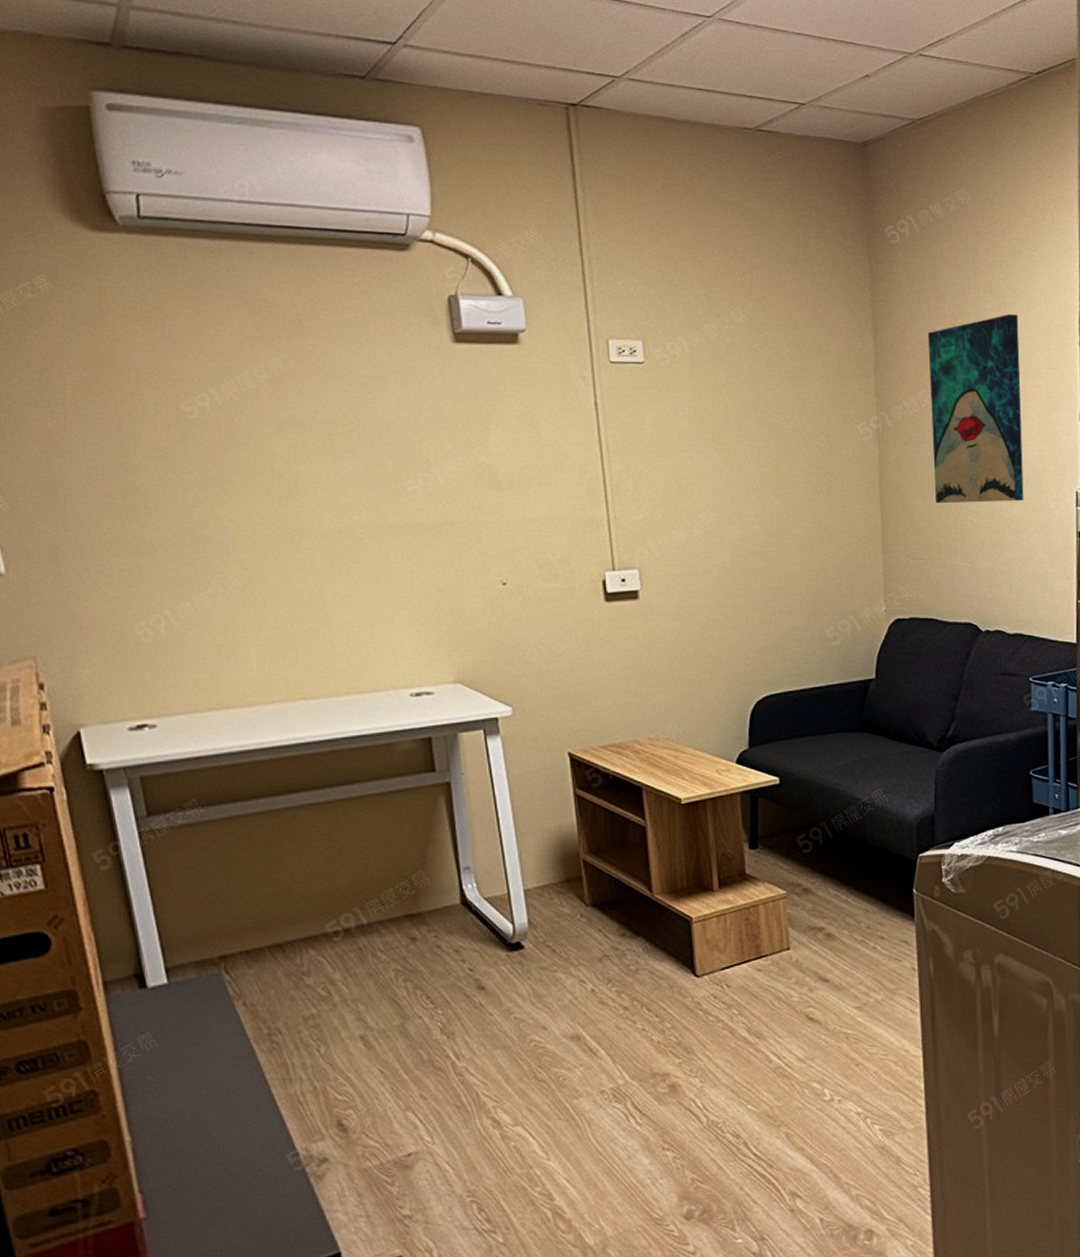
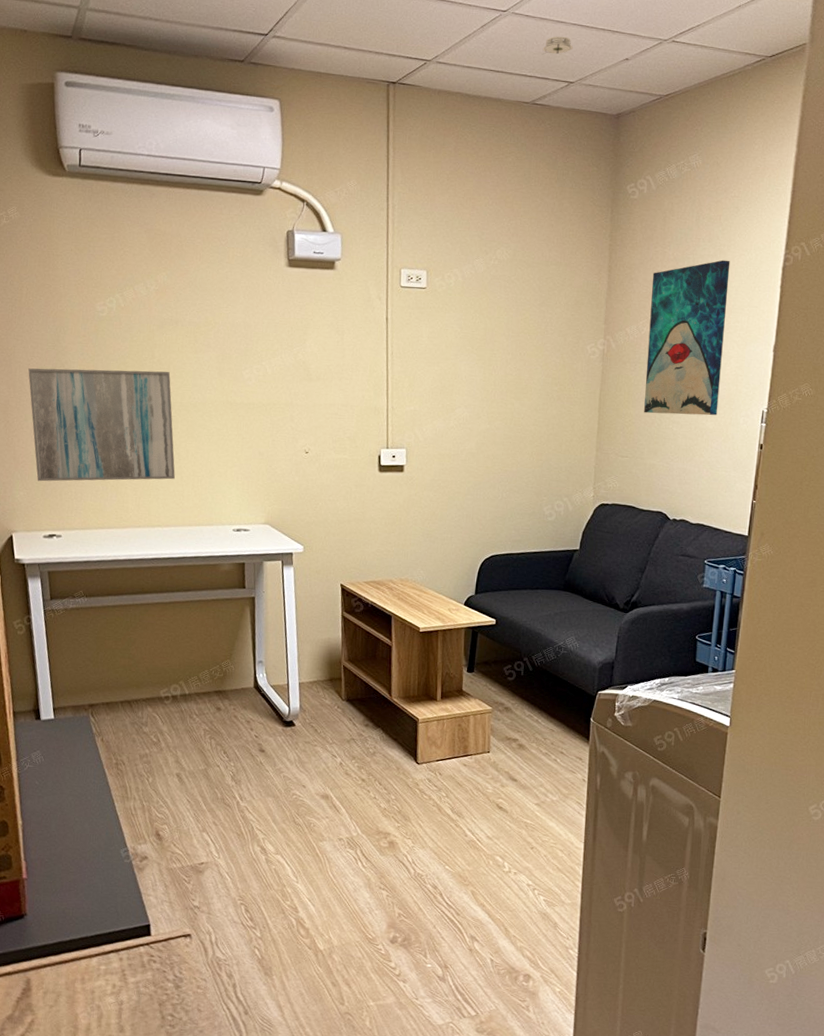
wall art: none [85,488,319,653] -> present [28,368,175,482]
smoke detector: none [761,47,799,70] -> present [542,36,573,55]

